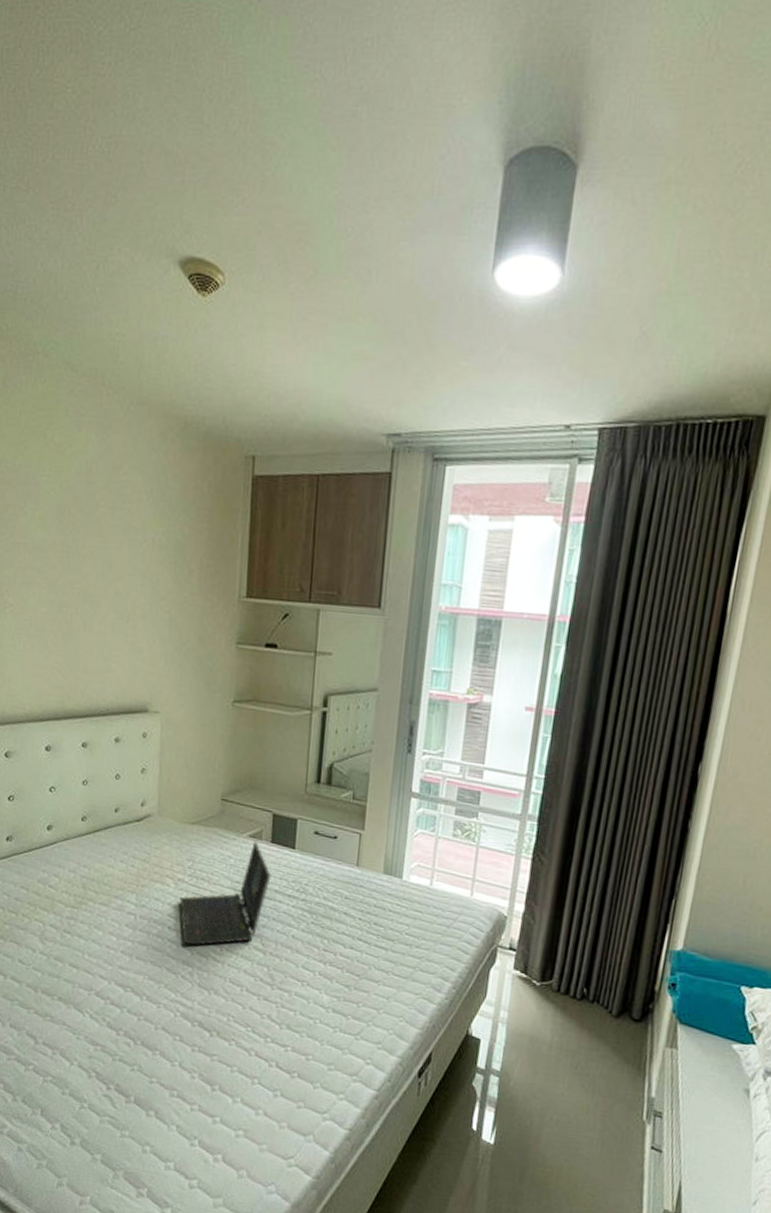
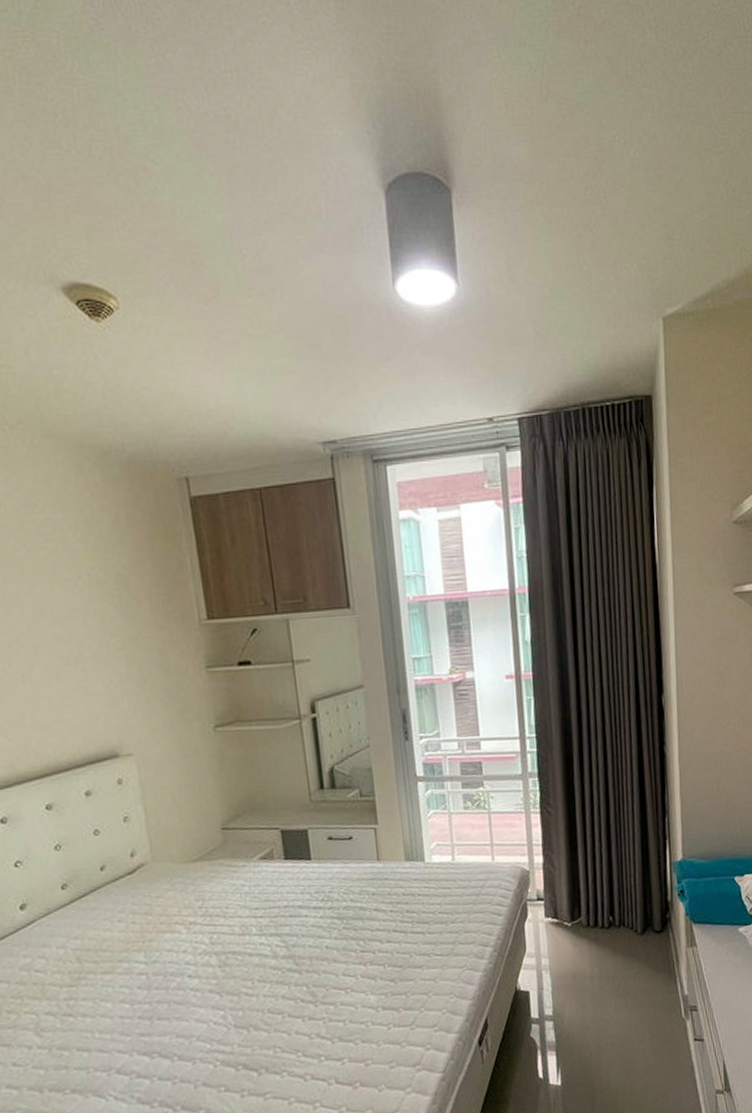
laptop computer: present [179,841,271,946] -> none [195,862,292,989]

